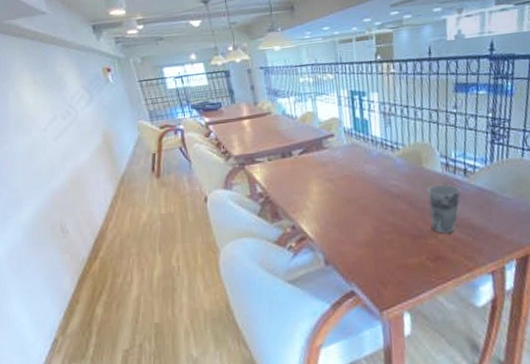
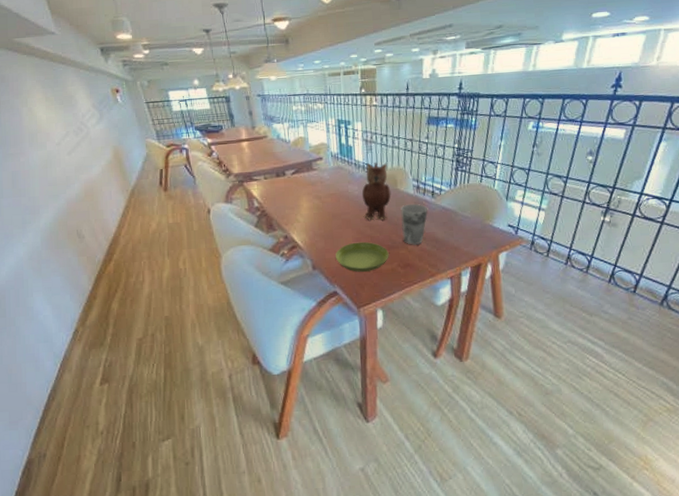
saucer: none [351,230,416,268] -> present [335,241,389,272]
teapot: none [380,137,416,205] -> present [361,162,391,221]

